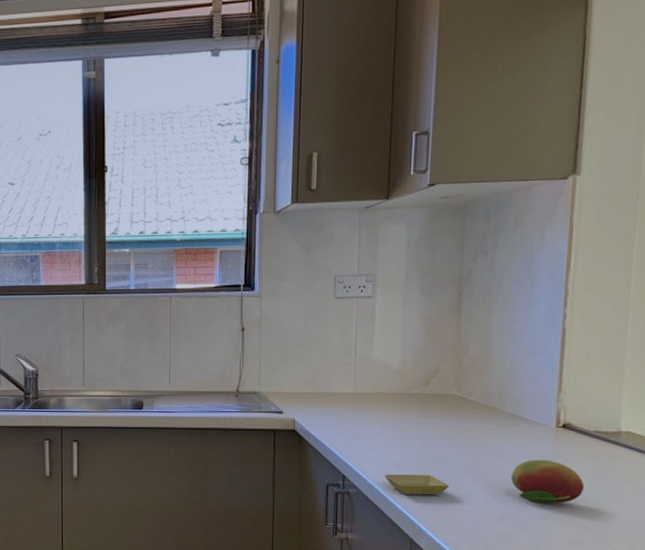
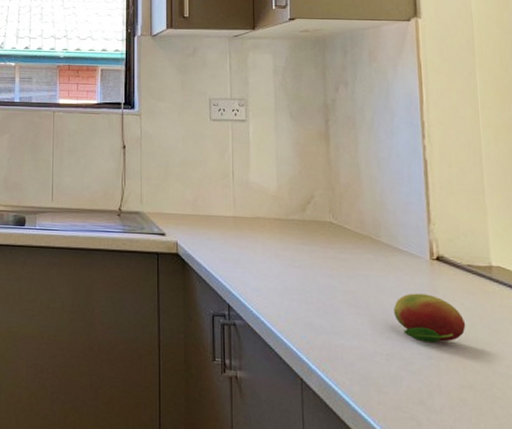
saucer: present [384,474,449,496] -> none [269,305,334,330]

